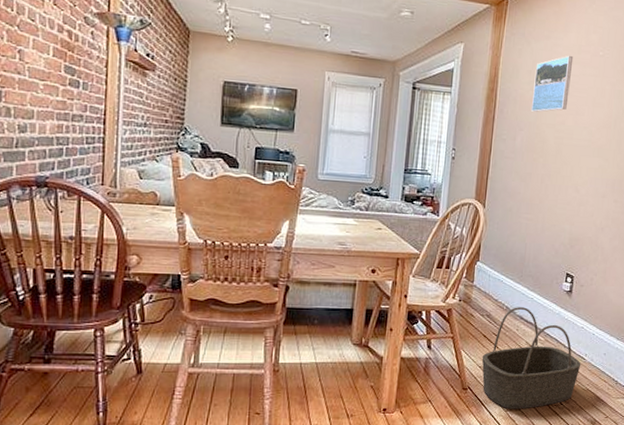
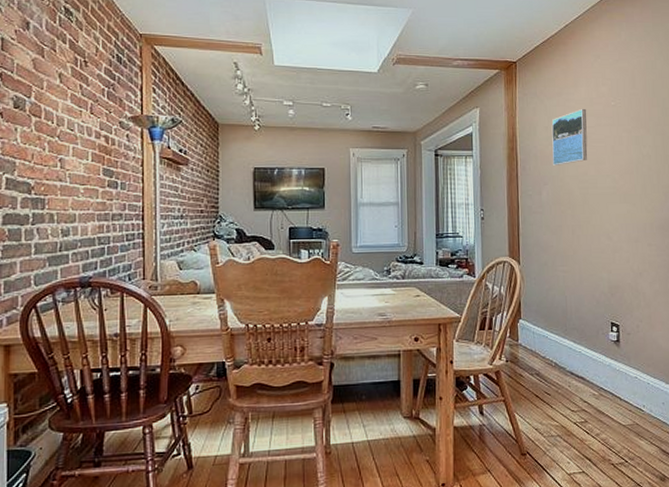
basket: present [481,307,581,409] -> none [537,362,641,472]

